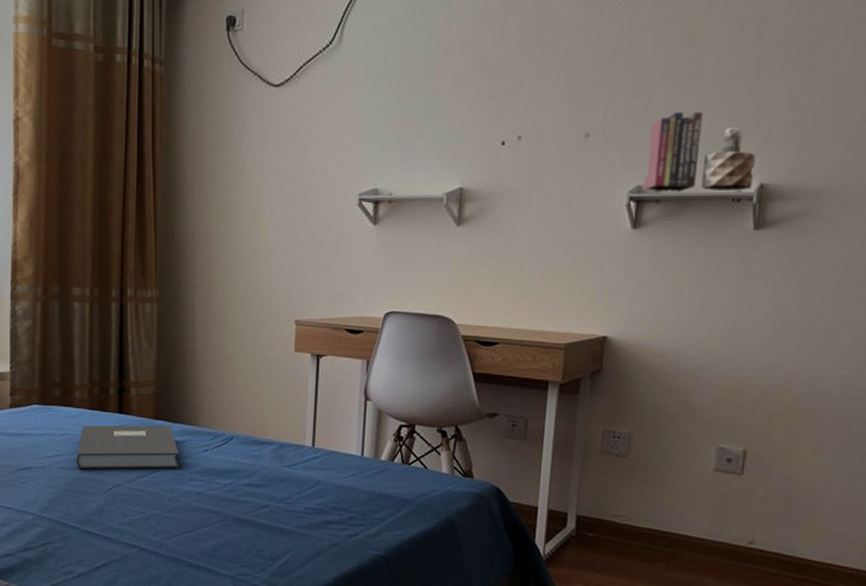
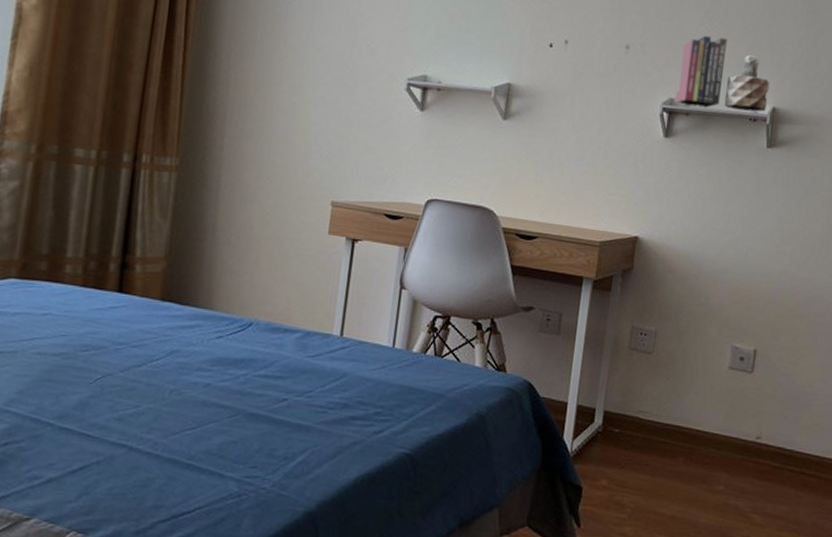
book: present [76,425,179,469] -> none [58,304,187,357]

